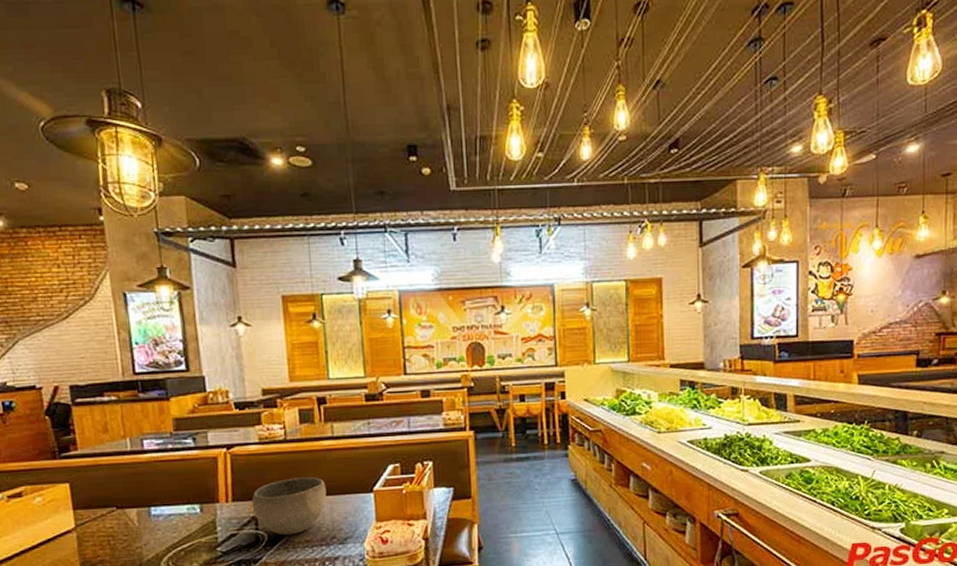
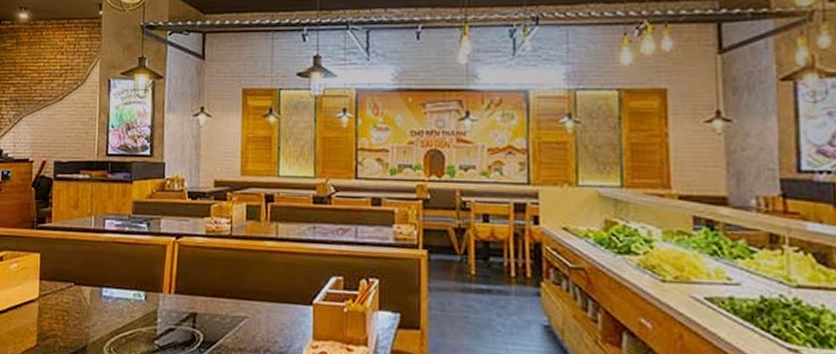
bowl: present [251,476,327,536] -> none [192,277,265,340]

